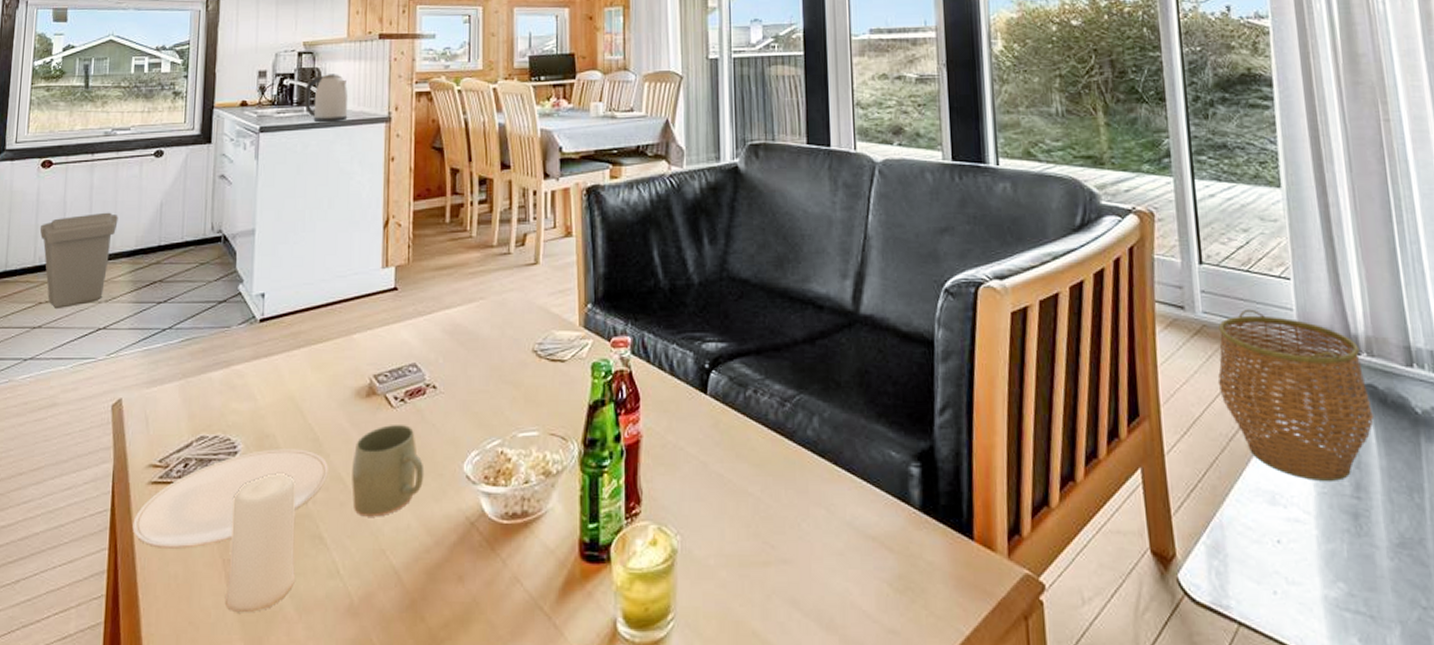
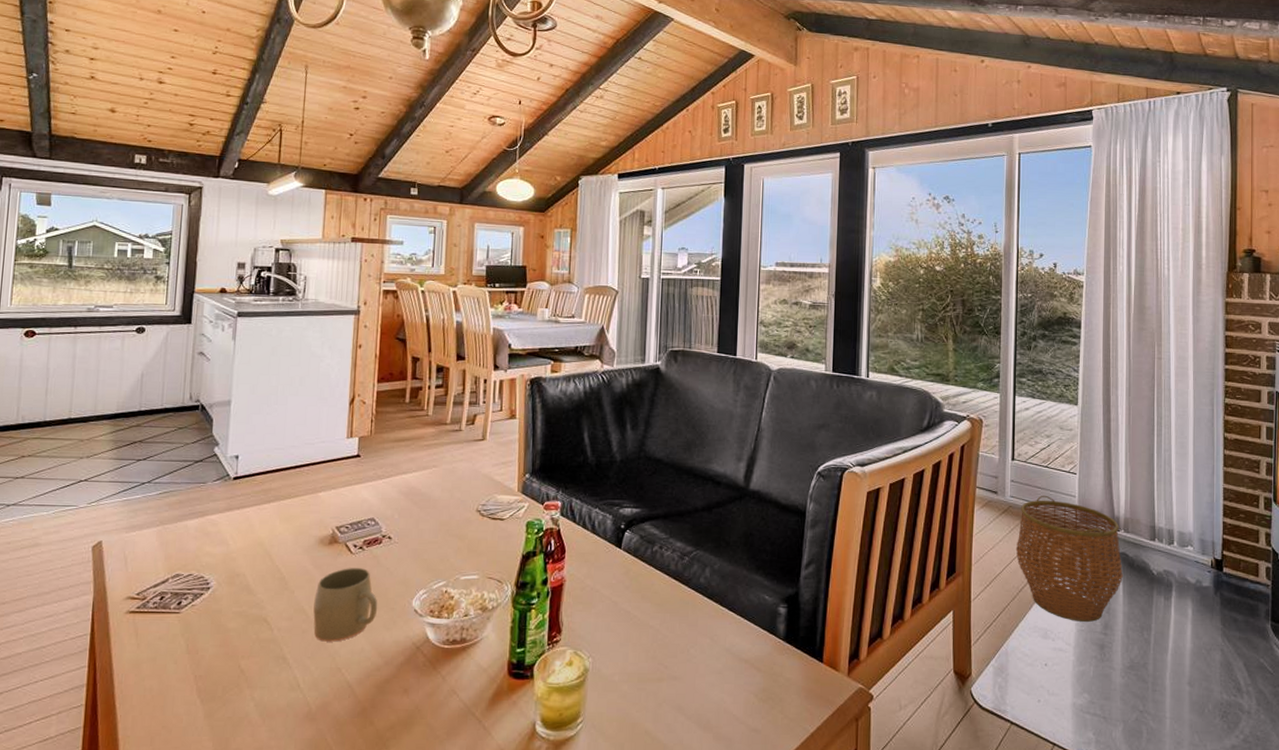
trash can: present [39,212,118,310] -> none [22,379,100,463]
plate: present [132,449,328,549] -> none [111,585,293,667]
candle: present [224,473,297,613] -> none [195,606,264,719]
kettle: present [304,74,348,123] -> none [280,269,321,312]

